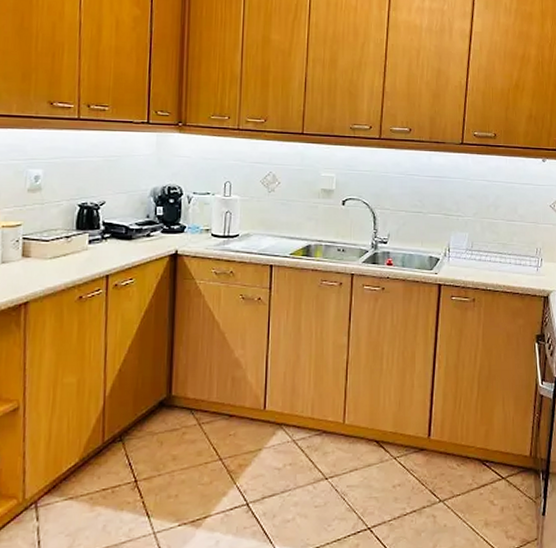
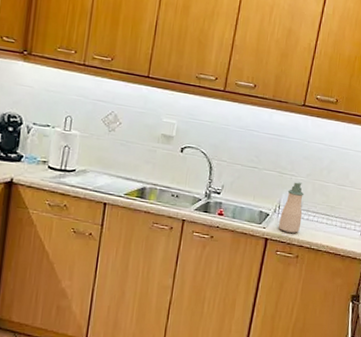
soap bottle: none [450,222,474,276] -> present [278,182,305,233]

